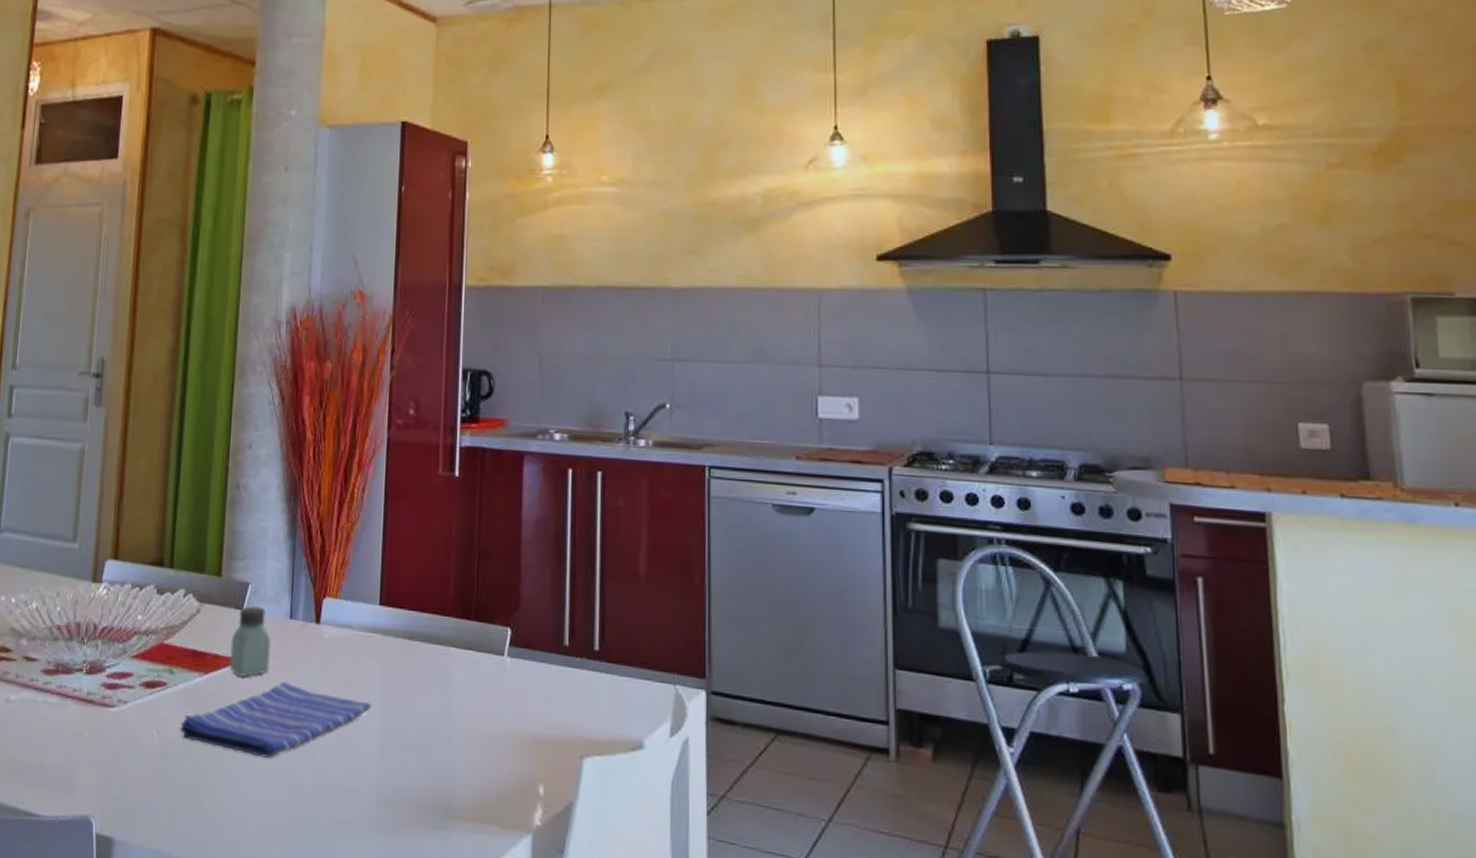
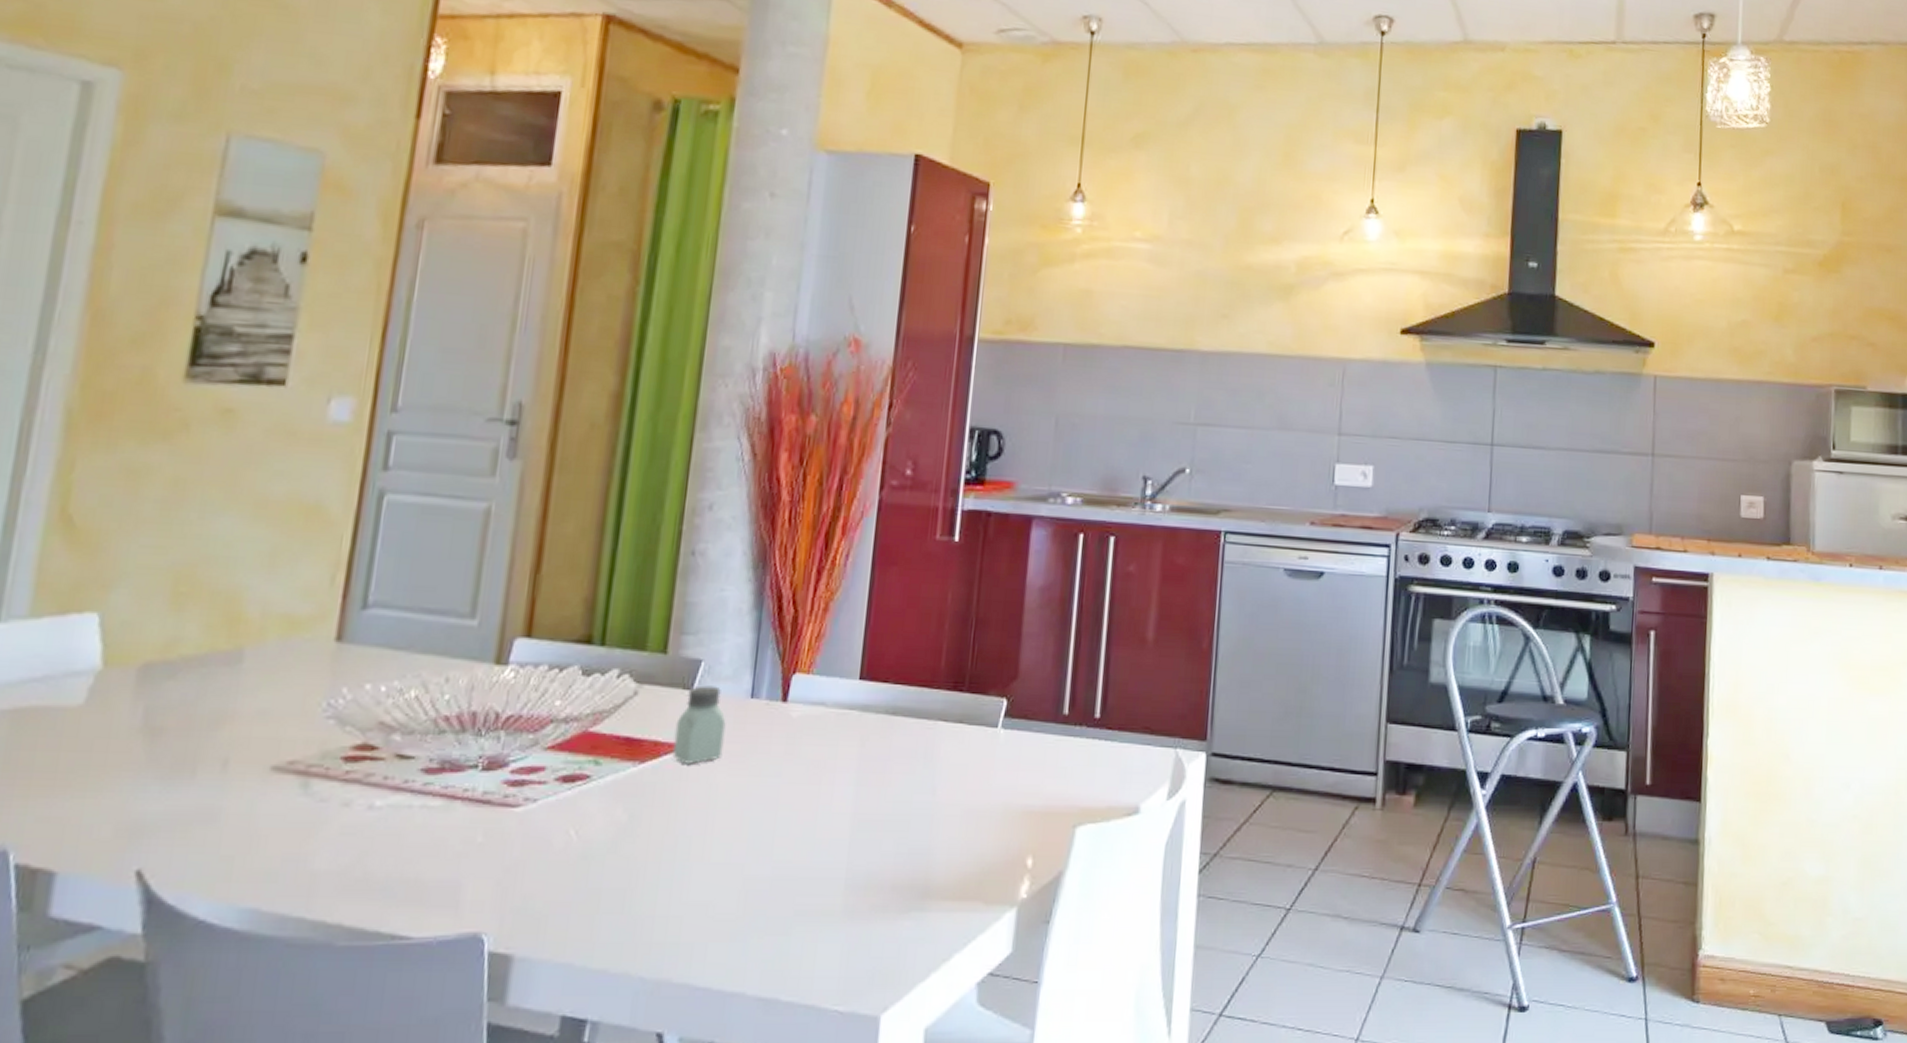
dish towel: present [180,682,372,758] -> none [606,767,845,851]

